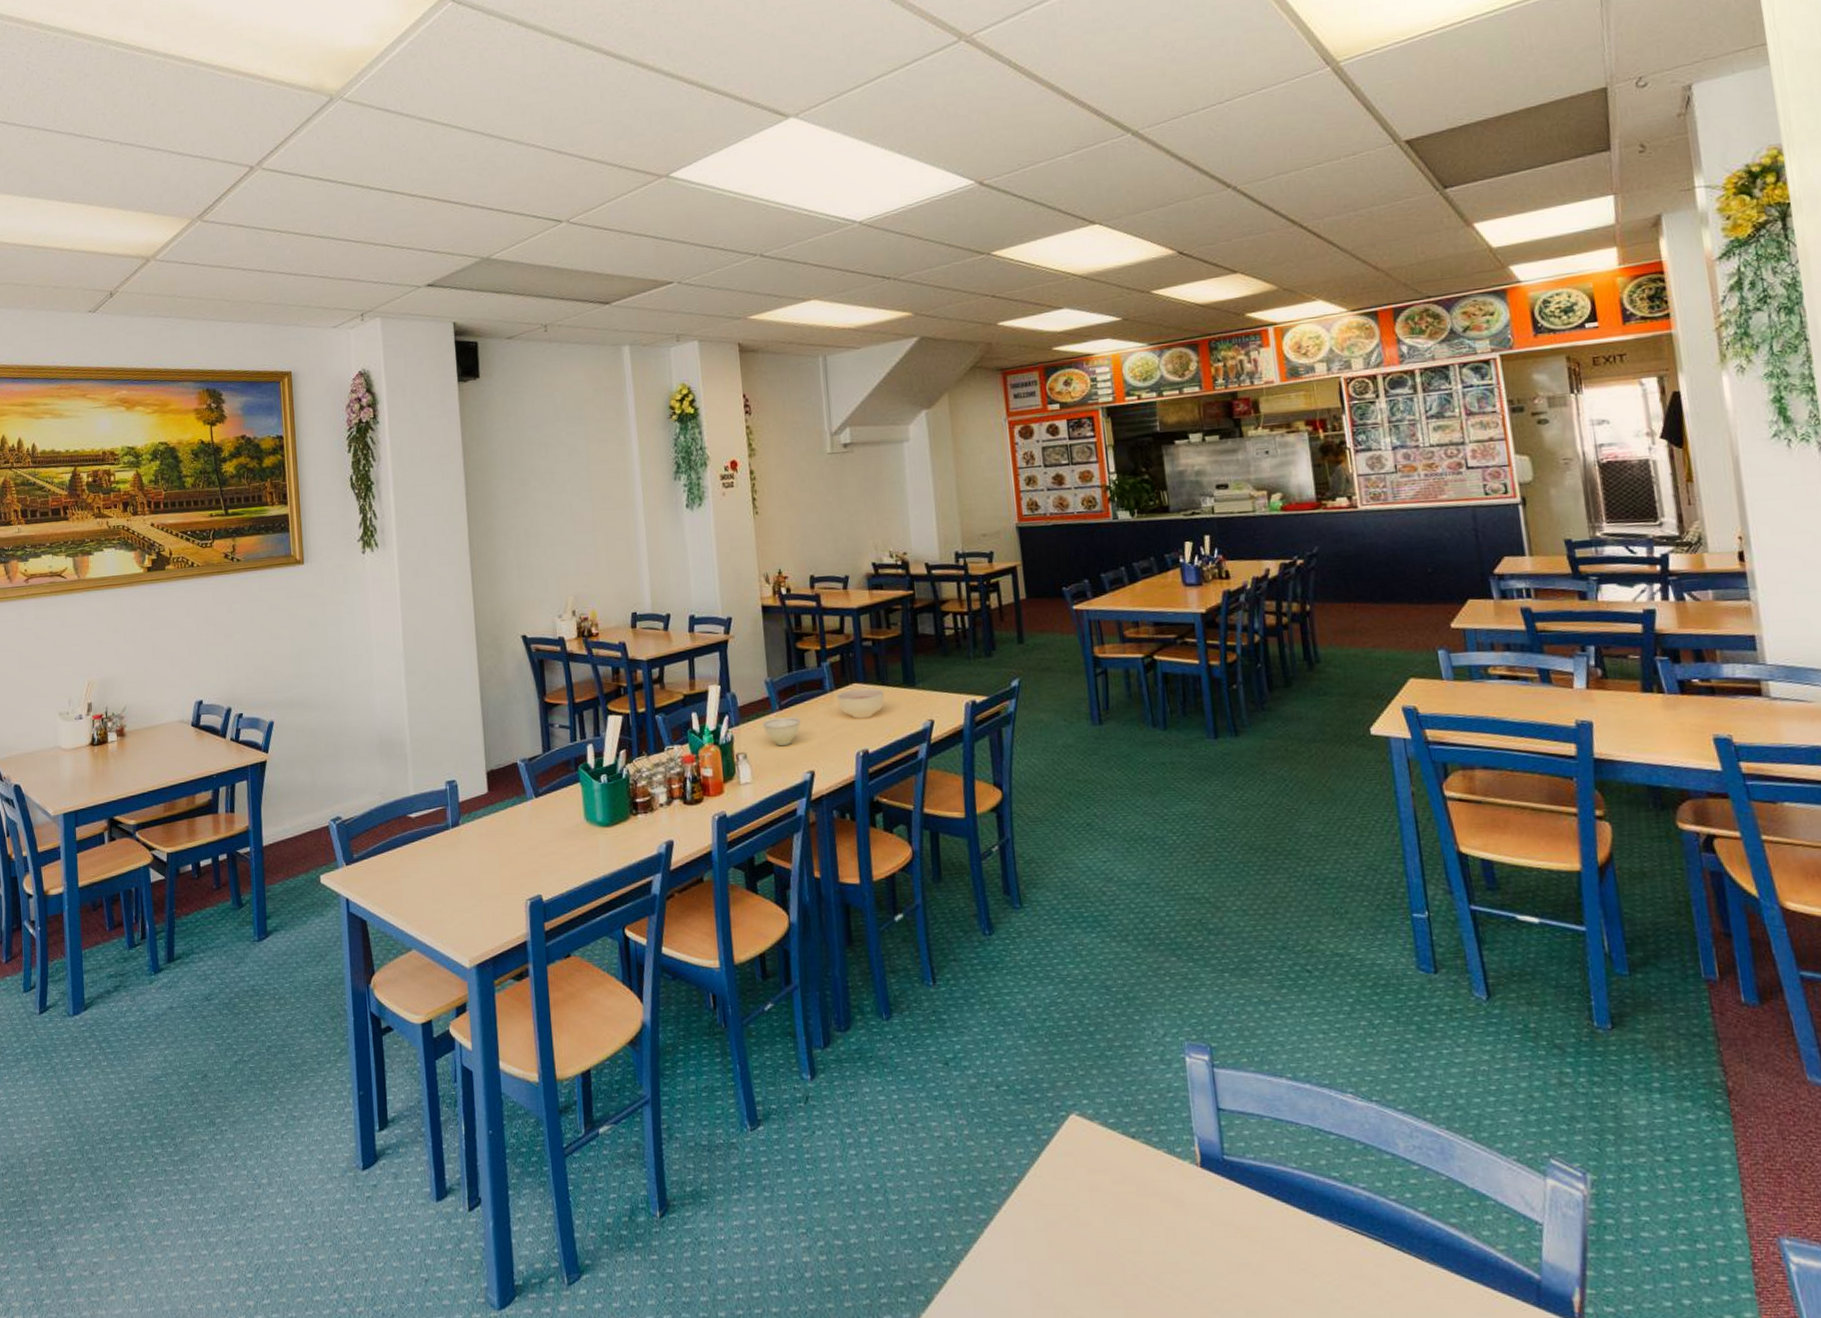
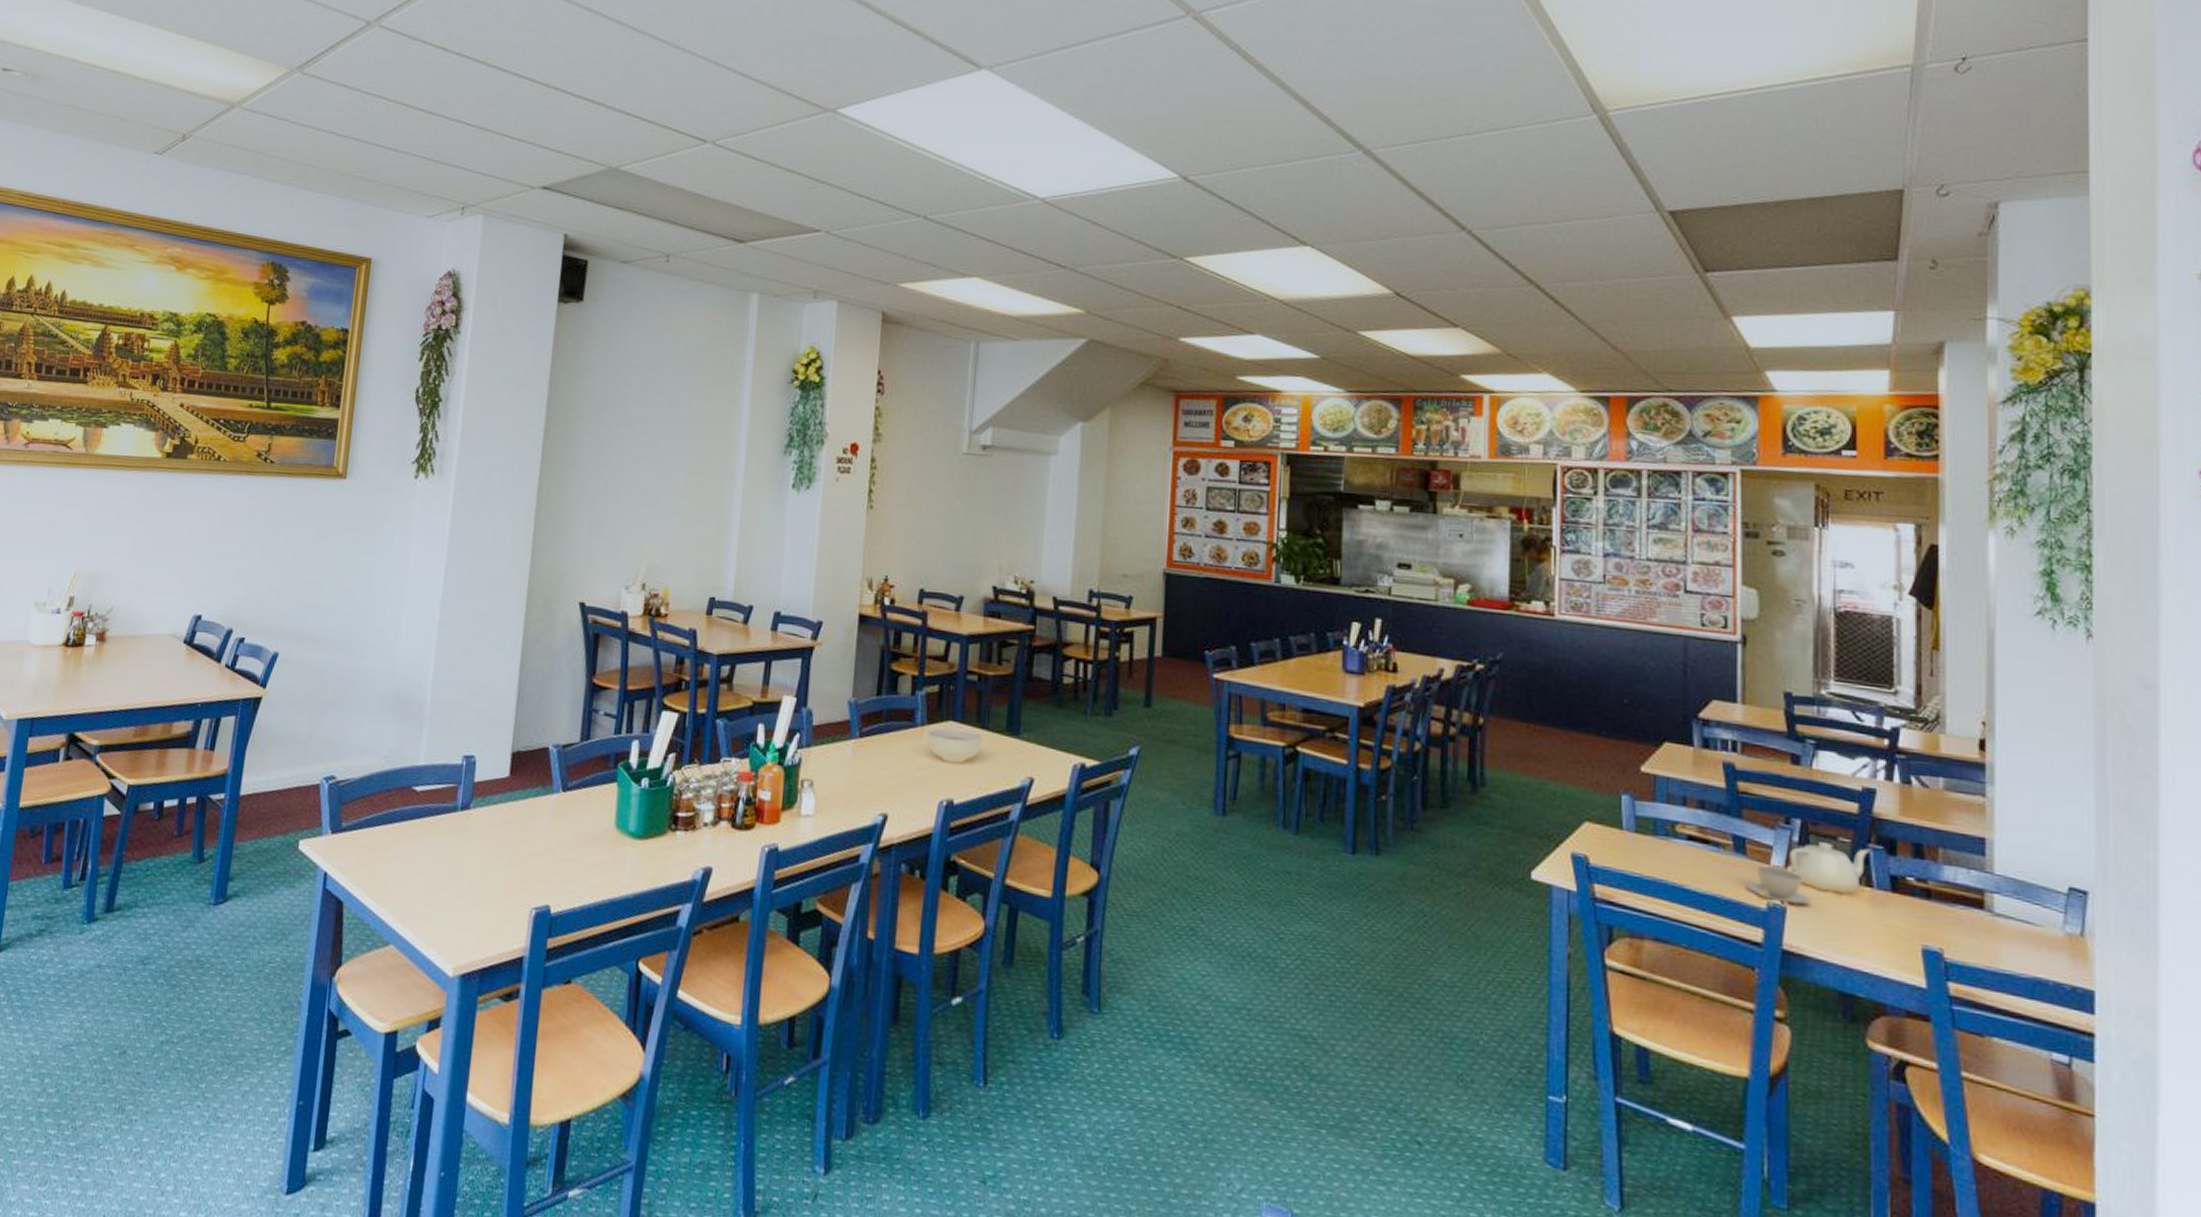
bowl: present [762,716,801,747] -> none [837,745,882,781]
teacup: none [1556,690,1613,719] -> present [1747,865,1811,905]
teapot: none [1587,661,1658,704] -> present [1785,842,1871,894]

